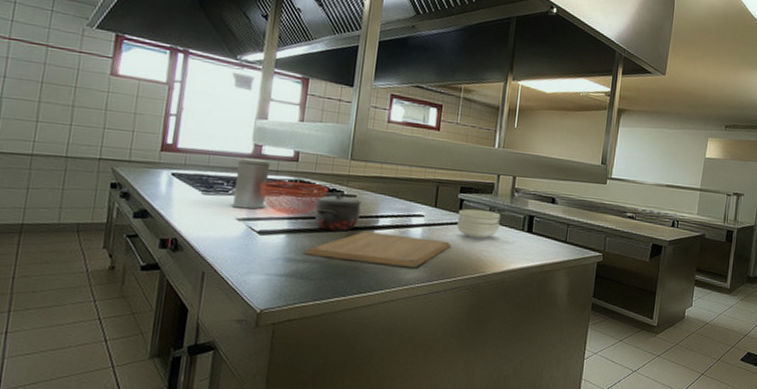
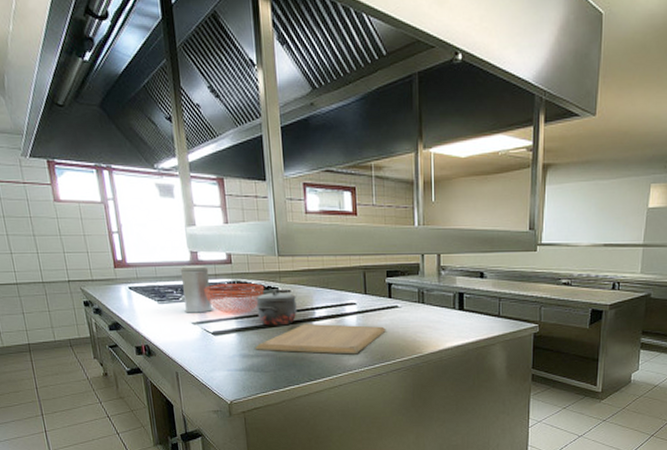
bowl: present [456,209,501,239] -> none [388,291,431,320]

